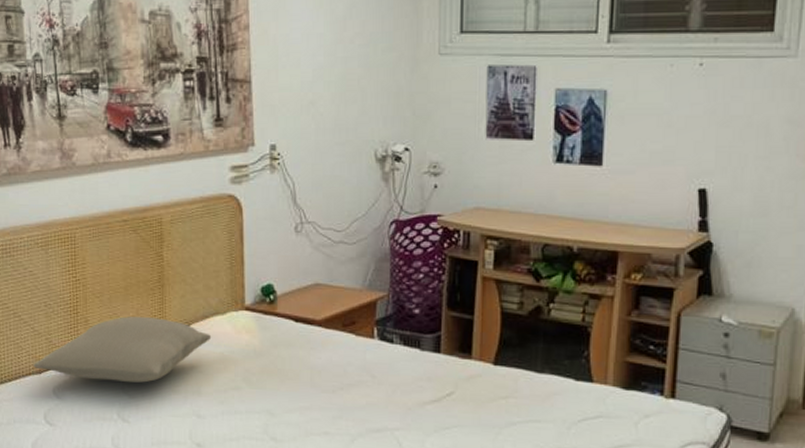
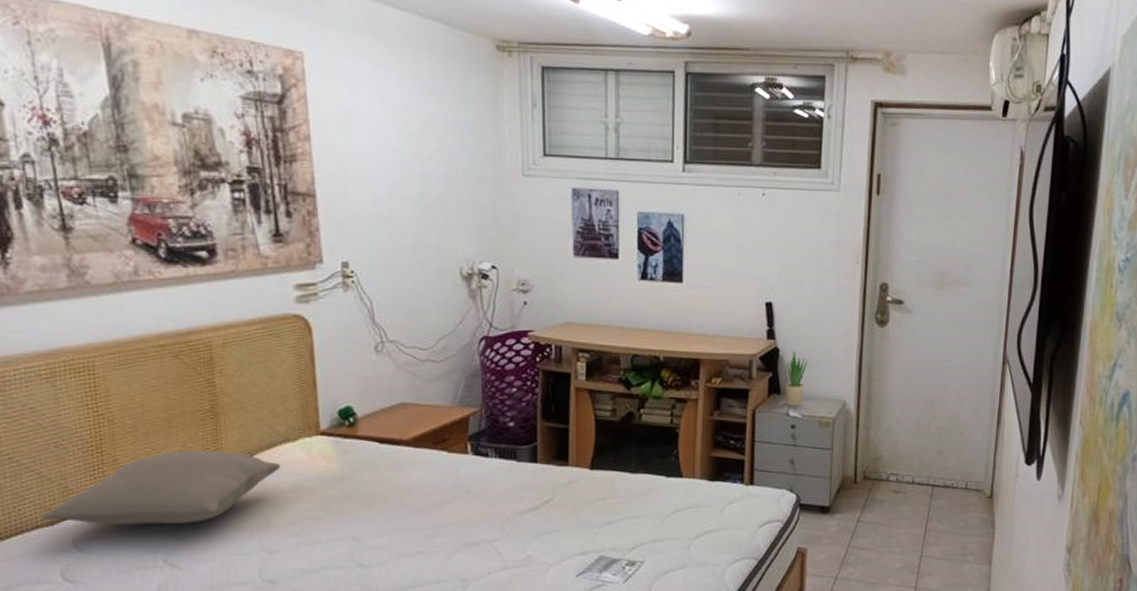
potted plant: none [716,246,748,311] -> present [784,351,807,406]

